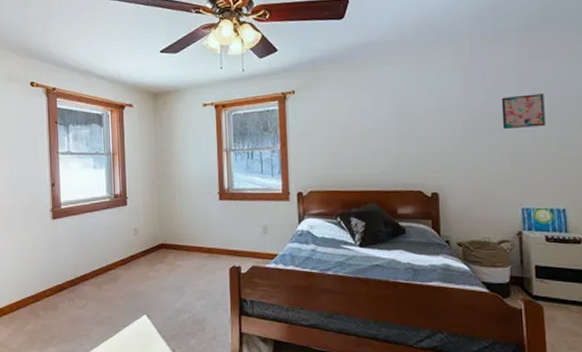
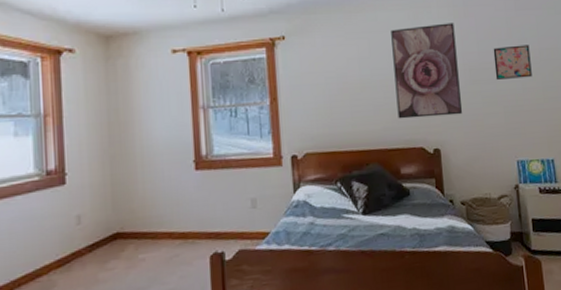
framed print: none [393,74,465,165] -> present [391,23,463,119]

